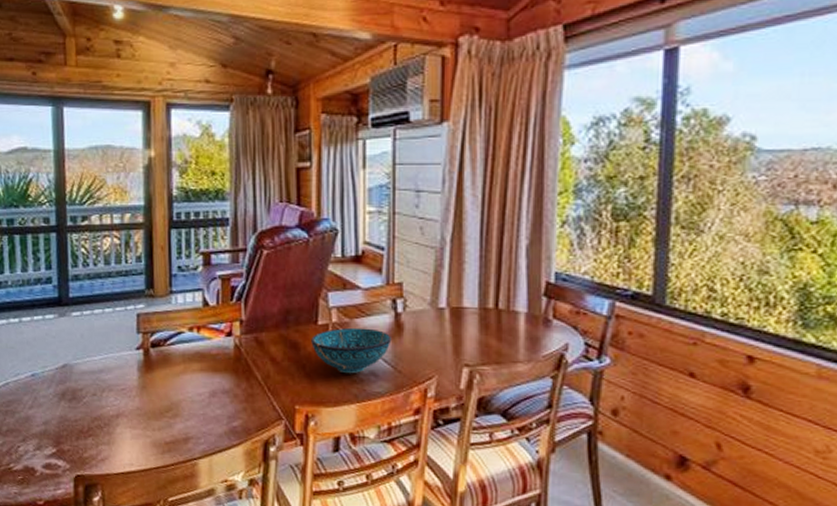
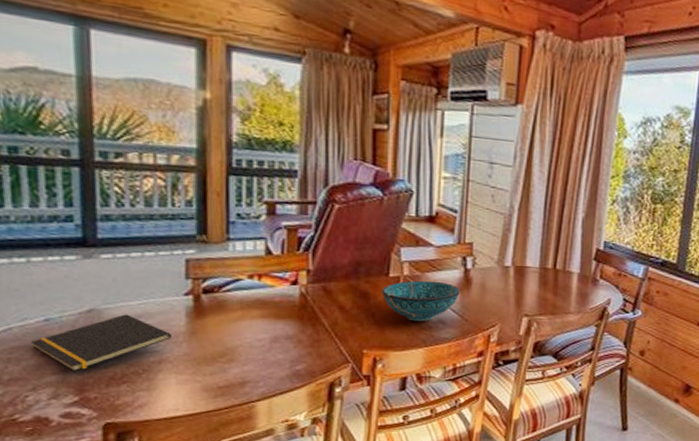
notepad: none [21,369,126,425] -> present [30,314,171,372]

